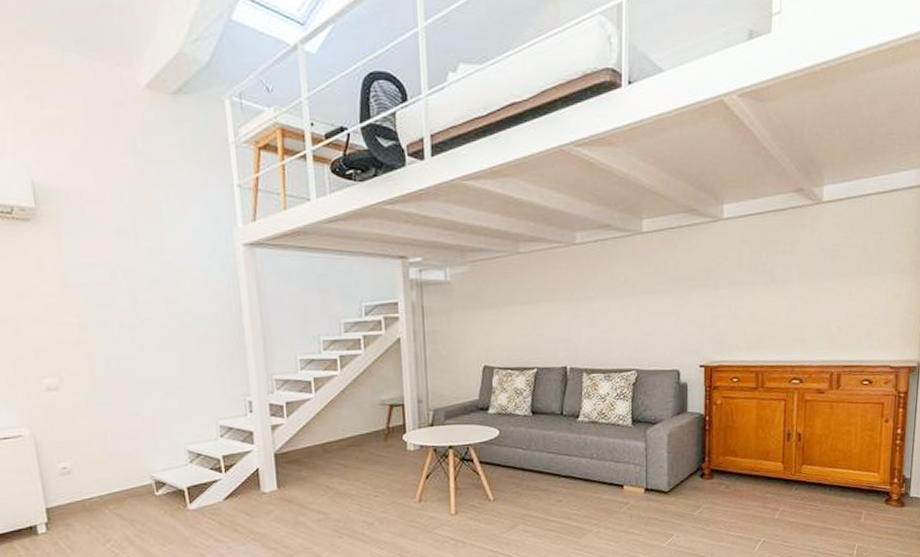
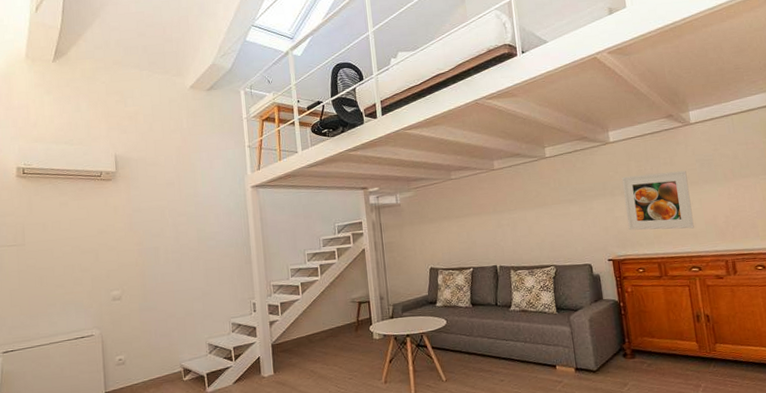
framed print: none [728,261,807,334] -> present [621,170,694,231]

